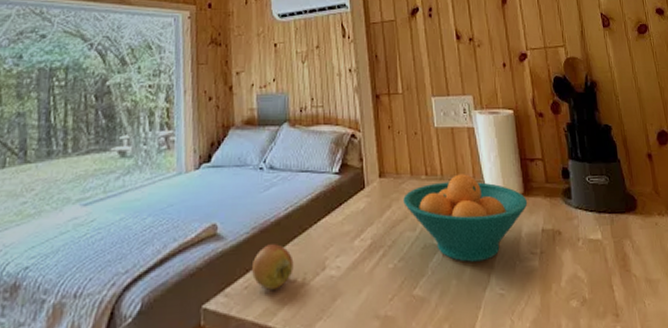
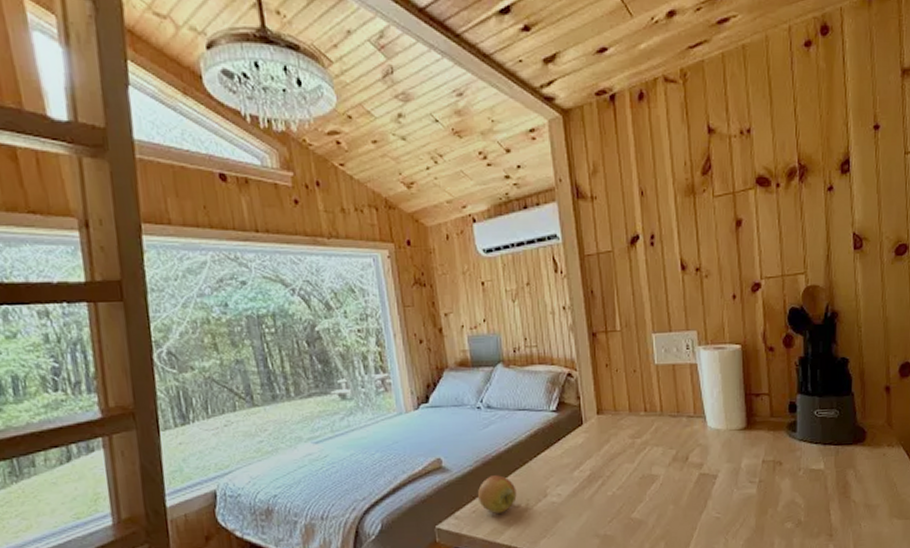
fruit bowl: present [403,174,528,262] -> none [622,410,750,490]

